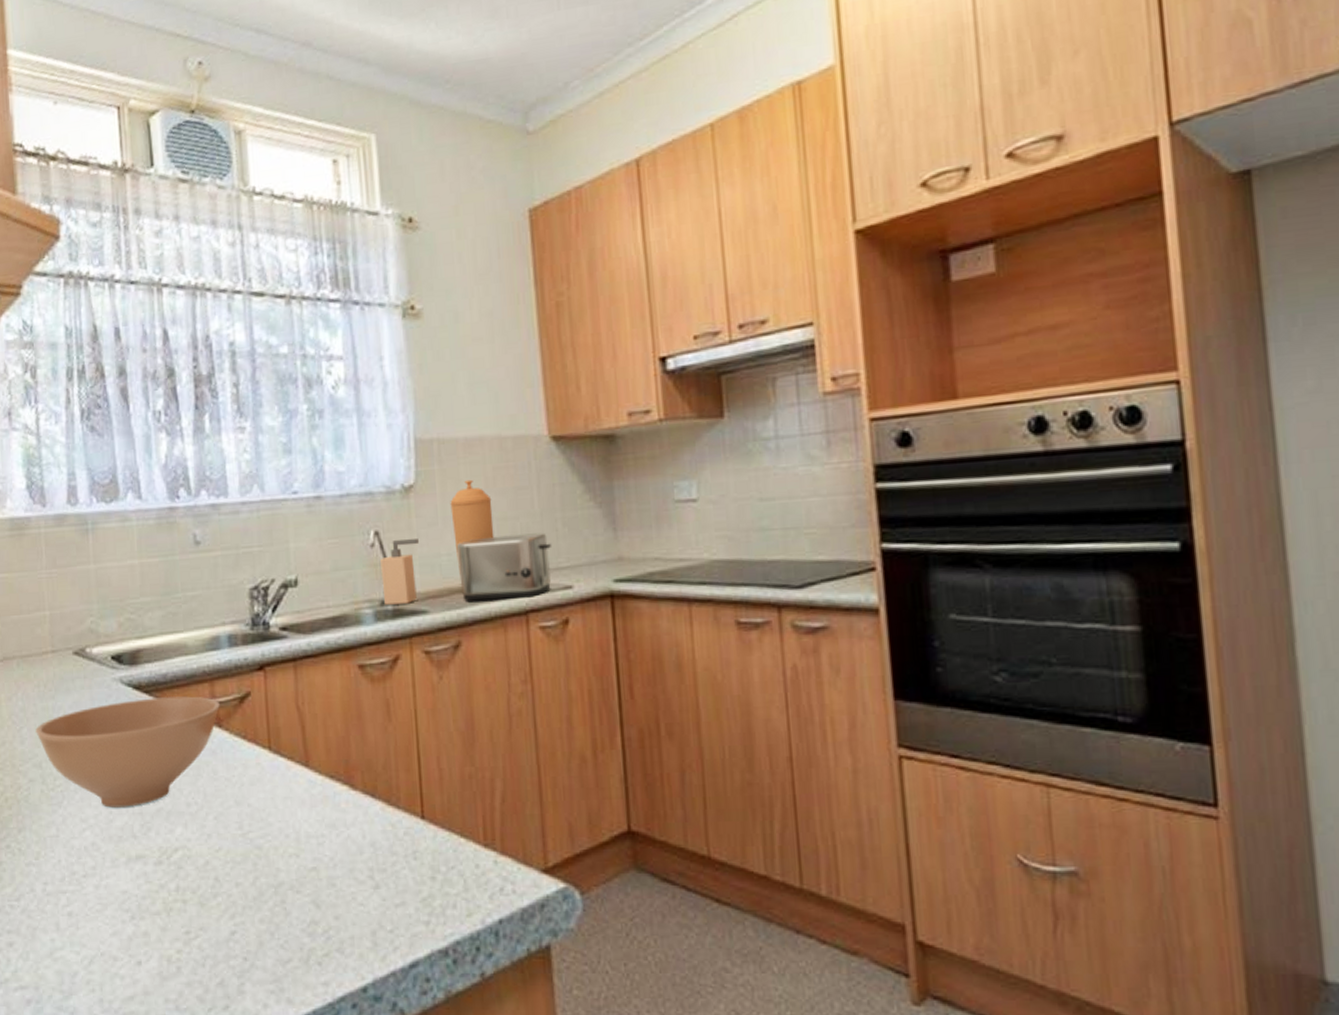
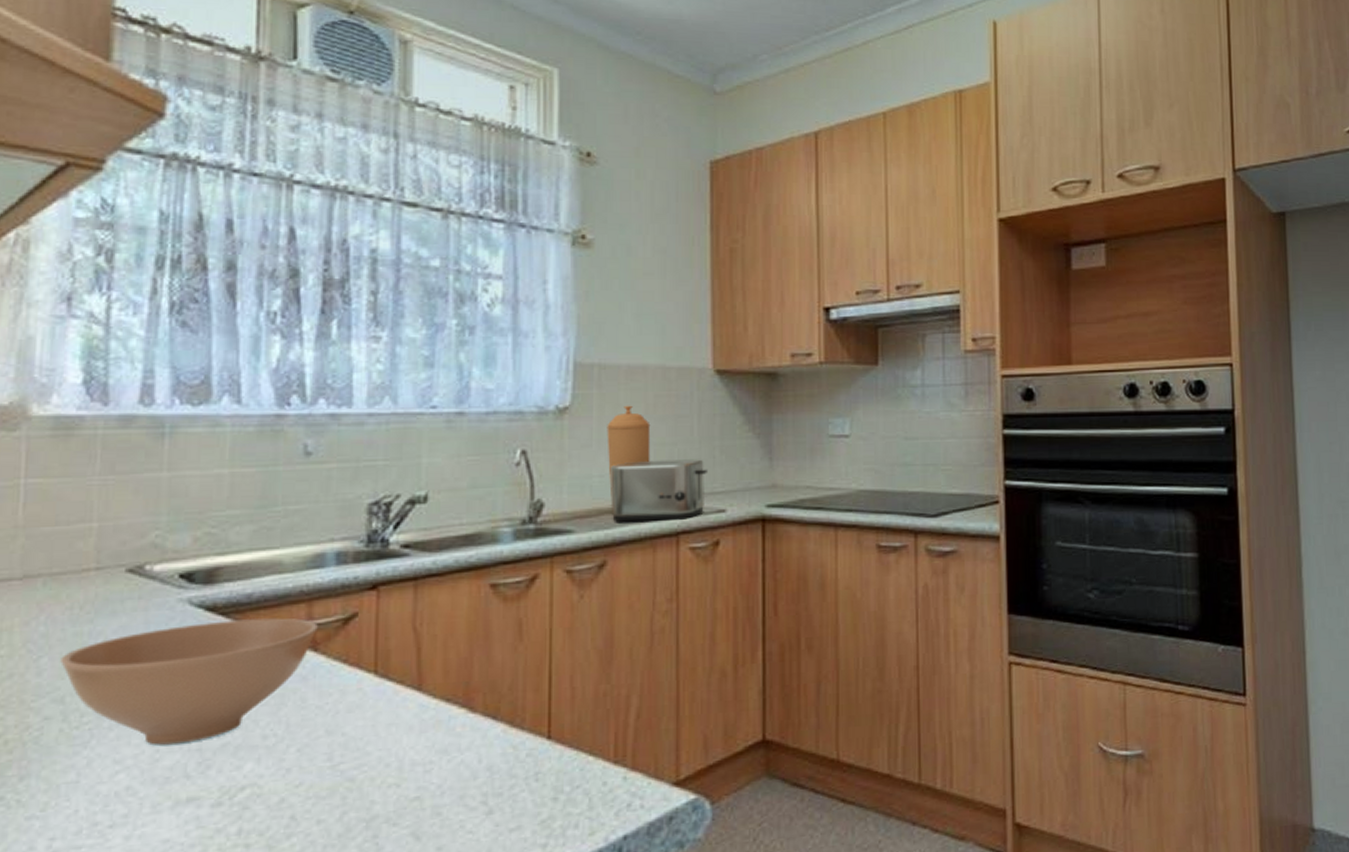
soap dispenser: present [380,539,419,605] -> none [525,460,569,524]

